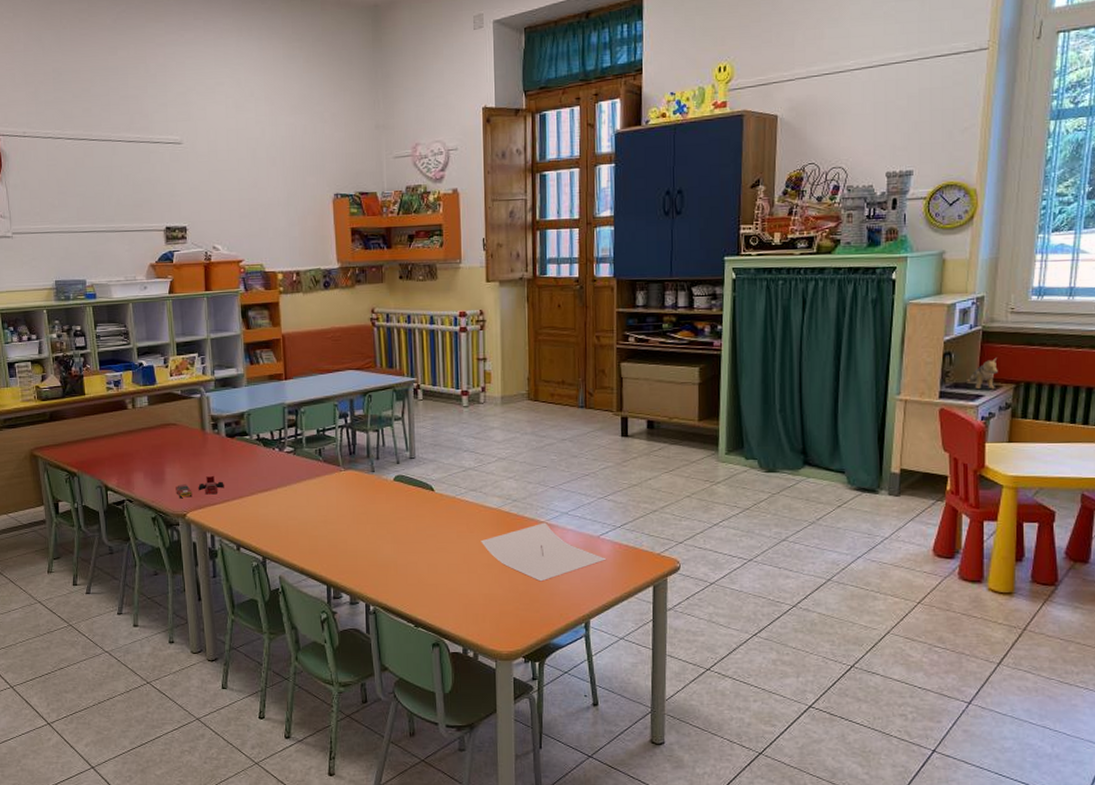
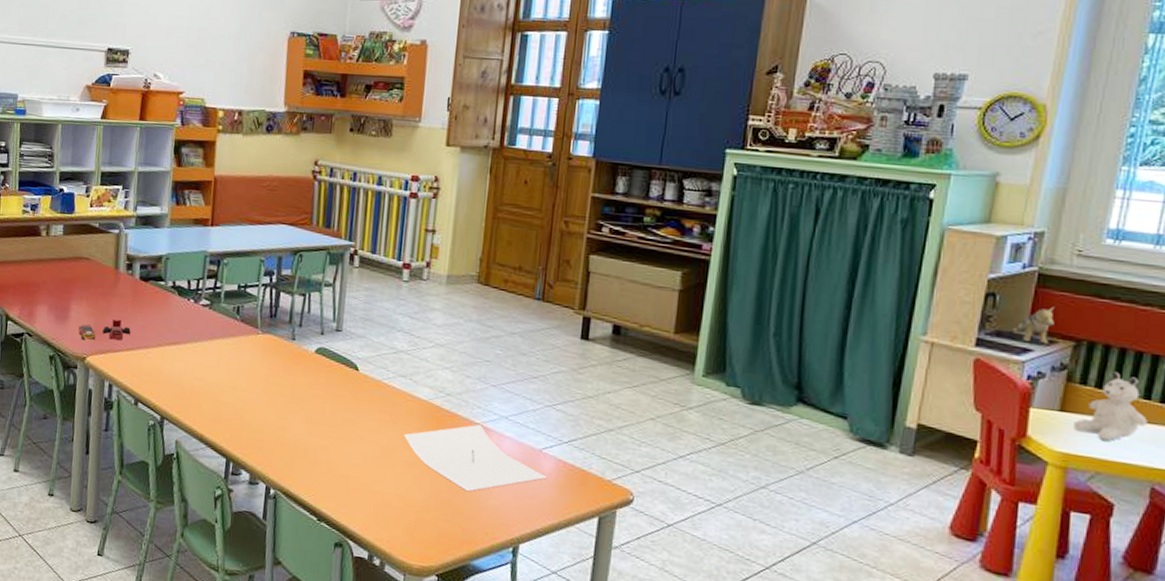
stuffed animal: none [1020,404,1075,461] -> present [1074,371,1148,441]

